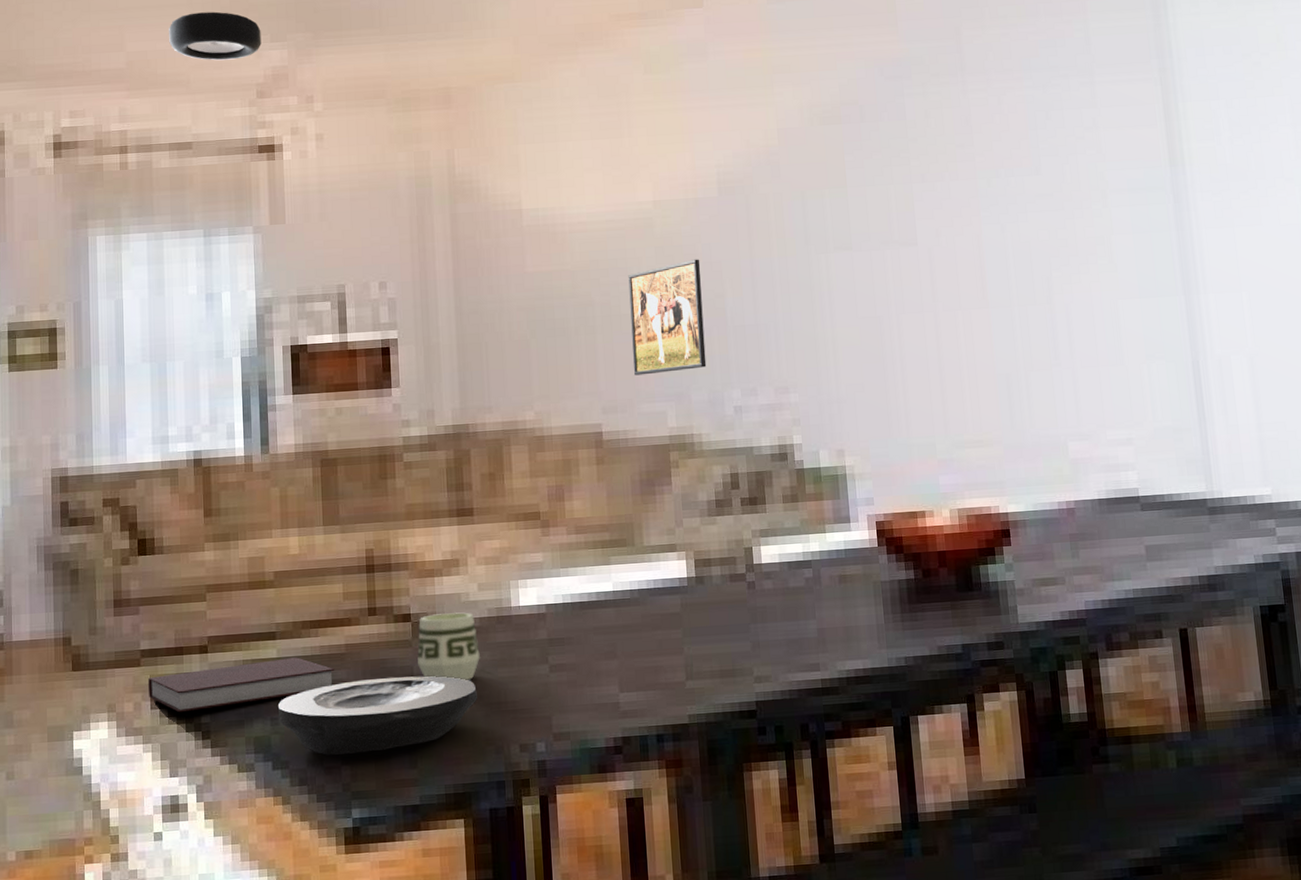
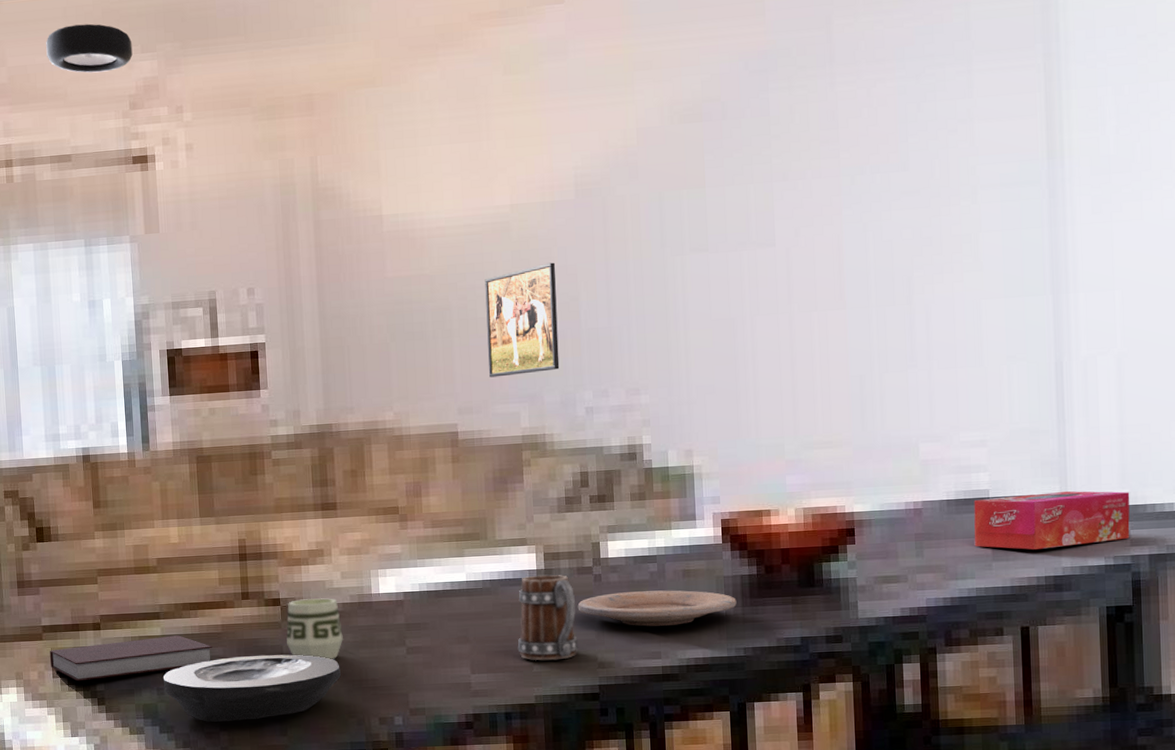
mug: none [668,582,733,677] -> present [517,574,578,661]
plate: none [731,596,895,637] -> present [577,590,737,627]
tissue box: none [1124,488,1276,549] -> present [974,490,1130,550]

